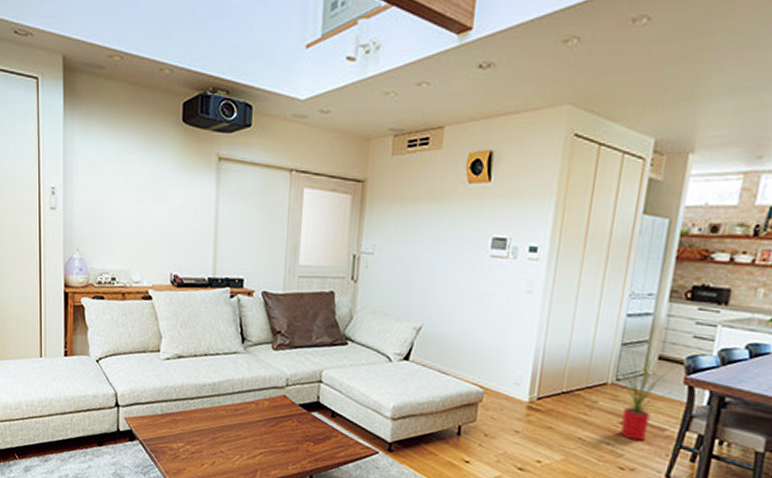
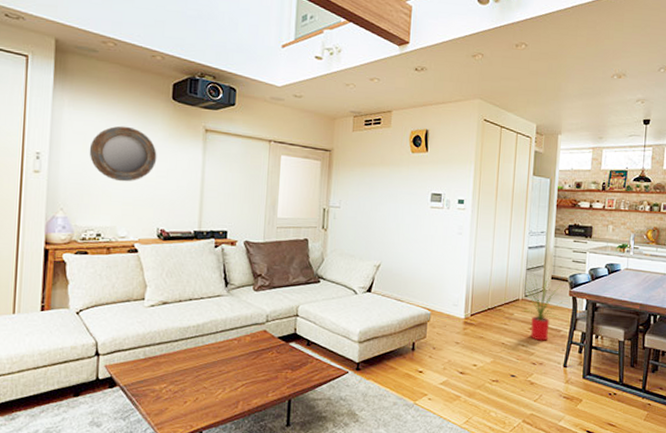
home mirror: none [101,155,168,220] -> present [89,125,157,182]

